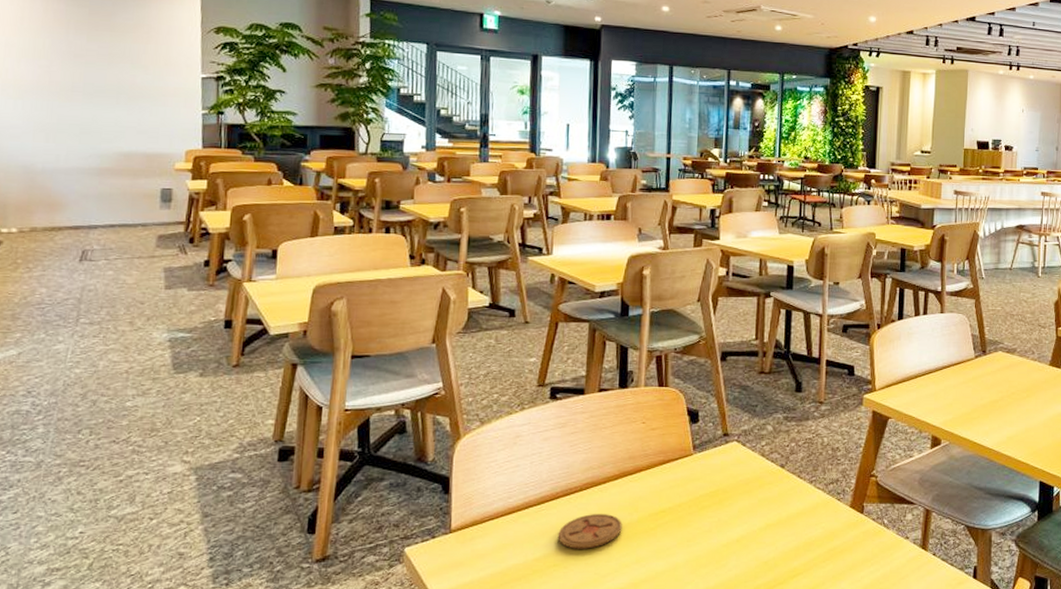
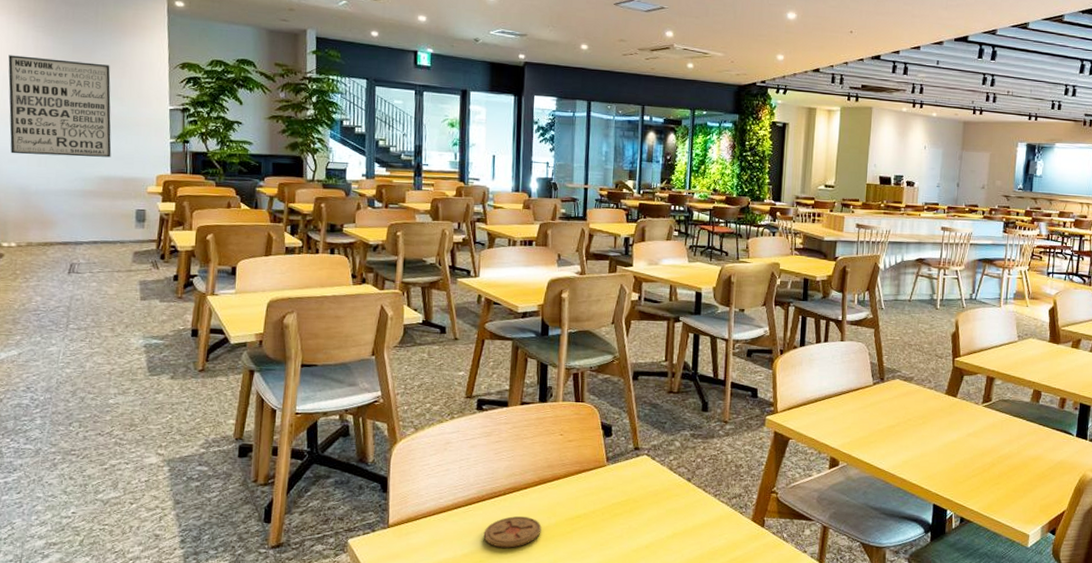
wall art: none [12,19,133,131] -> present [8,55,112,158]

